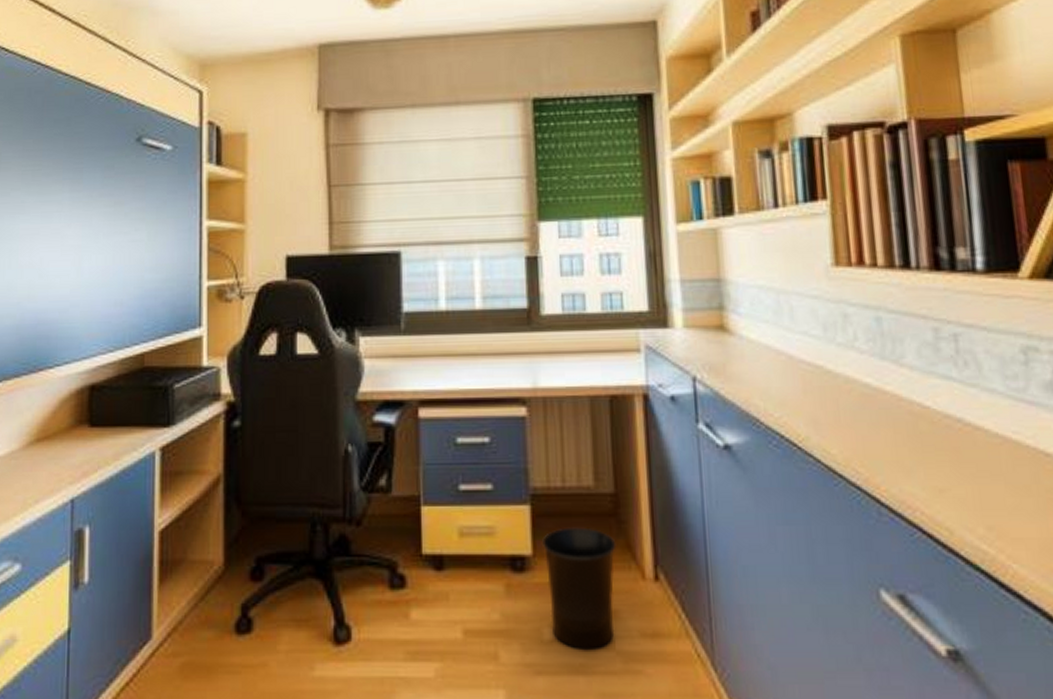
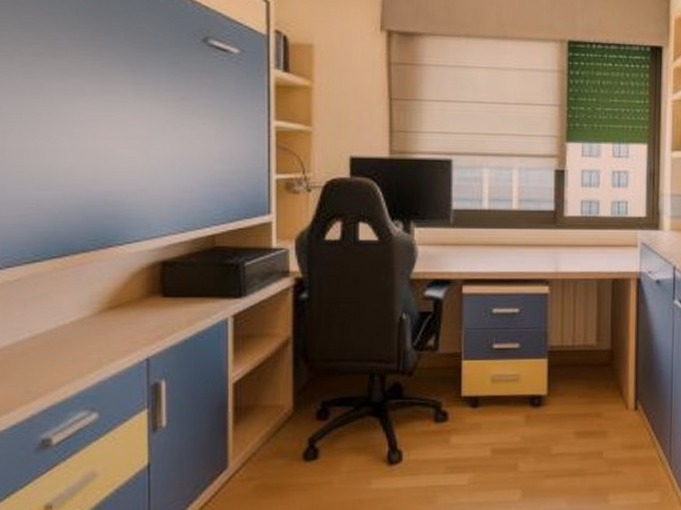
waste bin: present [542,527,617,651] -> none [555,374,609,460]

